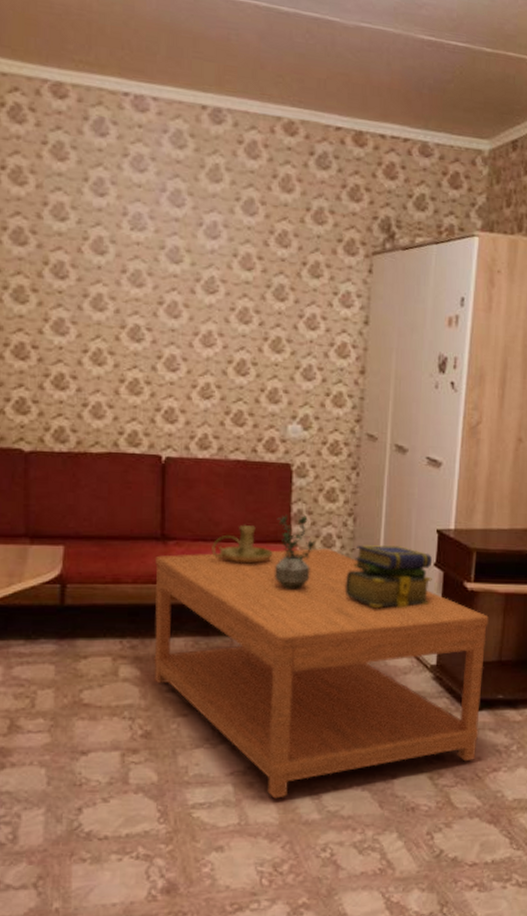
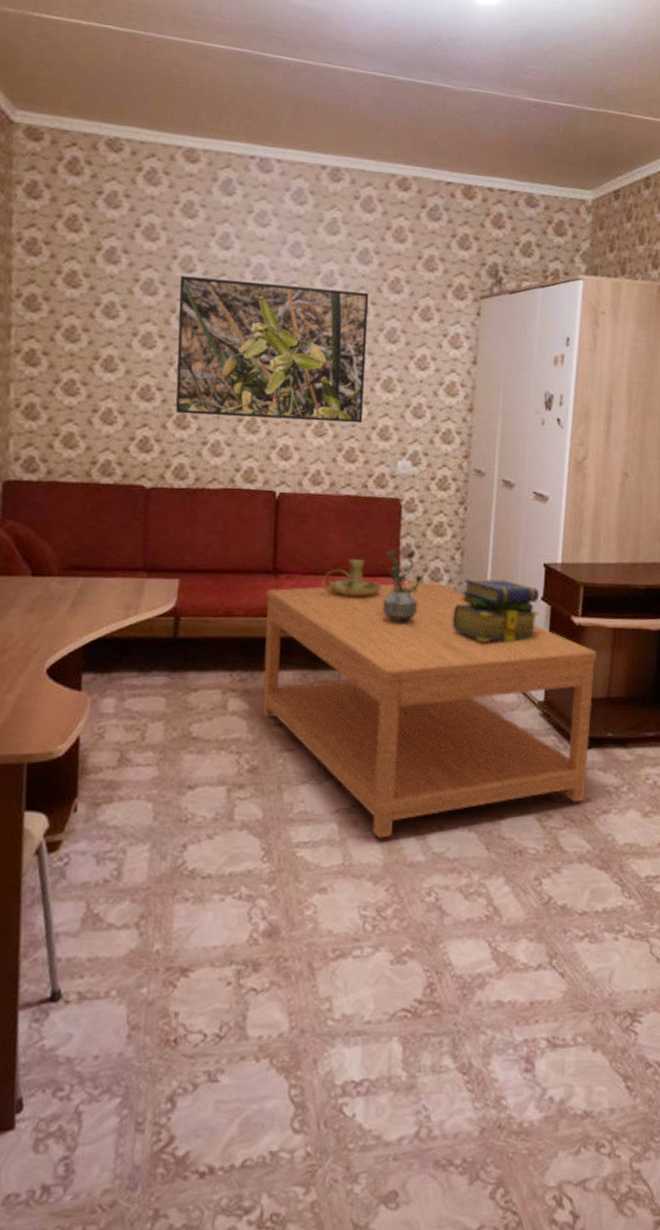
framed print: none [51,224,255,386] -> present [175,275,369,424]

